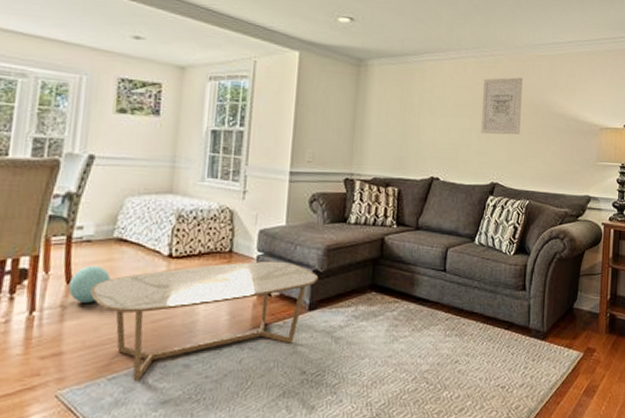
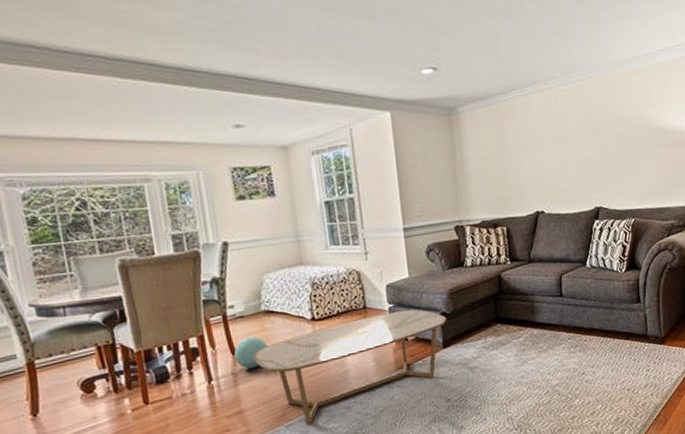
wall art: present [480,77,523,135] -> none [574,97,618,162]

